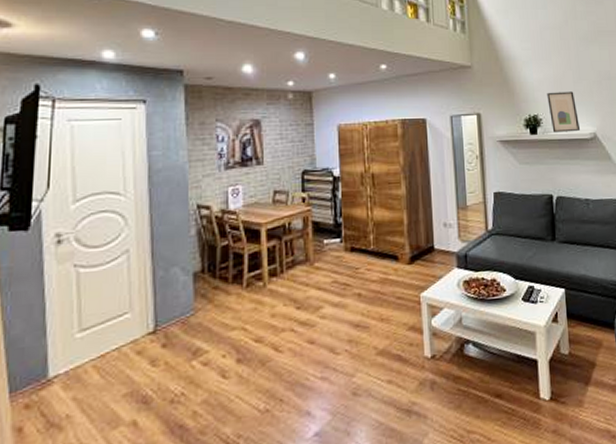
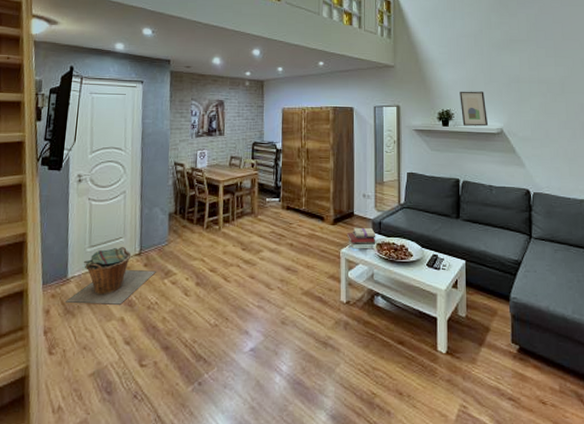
laundry basket: none [47,325,180,413] -> present [65,247,156,305]
books: none [427,263,464,291] -> present [346,228,377,250]

